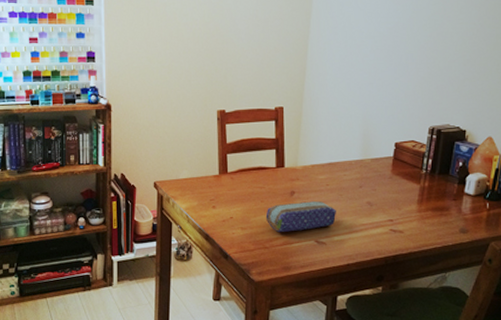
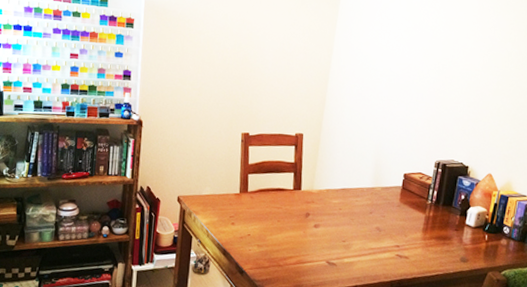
pencil case: present [265,201,336,233] -> none [281,223,347,252]

